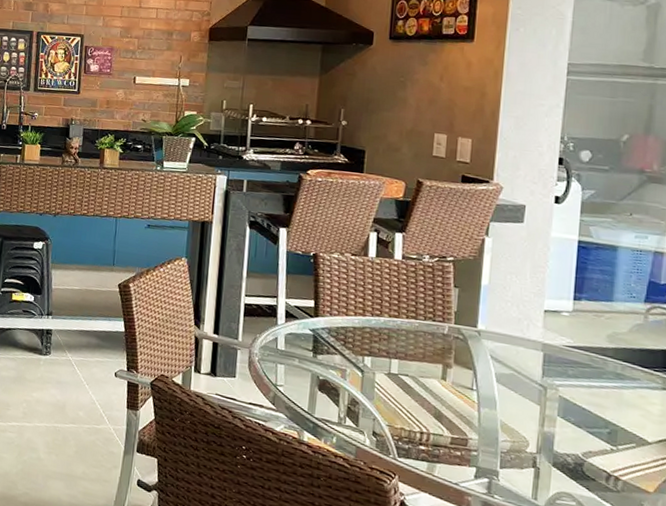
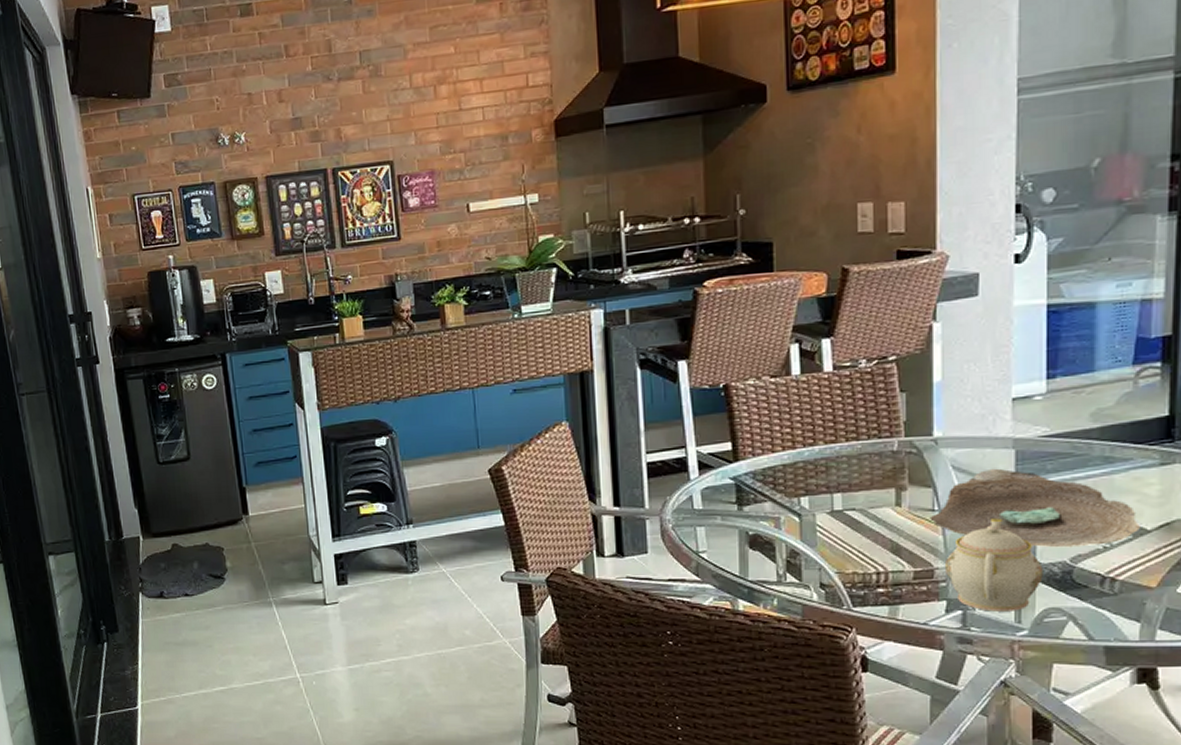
decorative bowl: none [468,364,643,447] -> present [930,468,1140,548]
teapot: none [477,406,559,489] -> present [944,518,1043,612]

